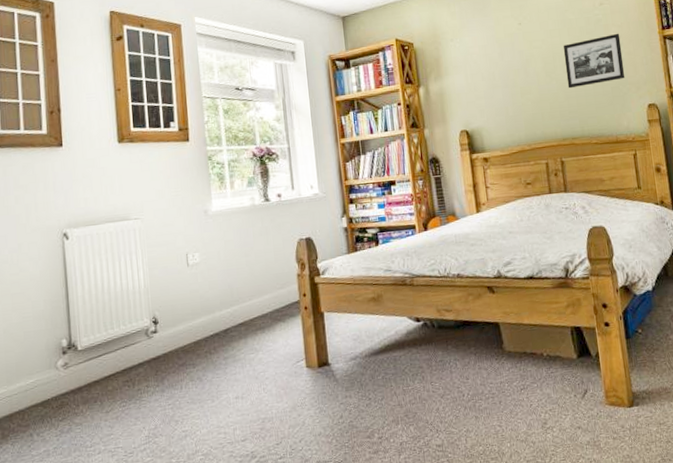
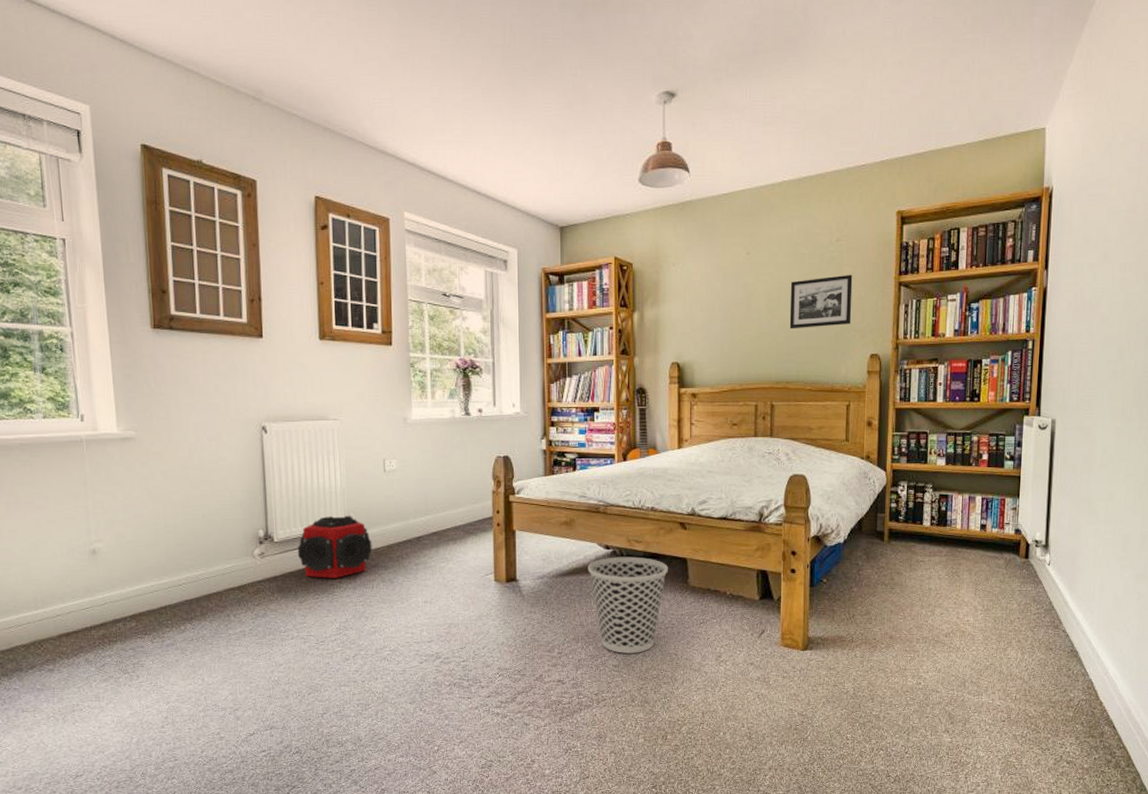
speaker: none [102,315,179,384] -> present [297,516,372,578]
wastebasket: none [399,326,482,431] -> present [587,556,668,653]

